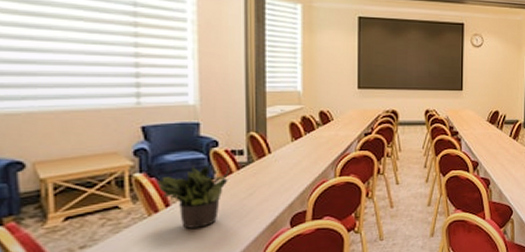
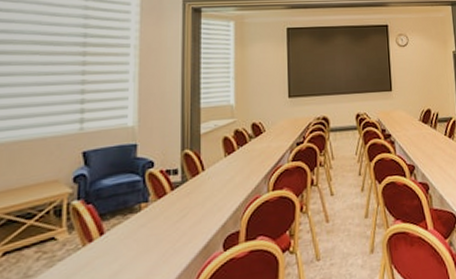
potted plant: present [156,164,230,229] -> none [92,185,164,259]

